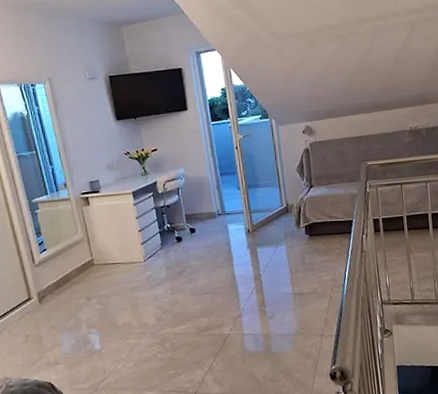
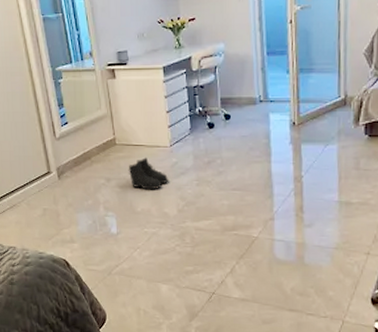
boots: none [107,274,146,304] -> present [128,157,169,190]

